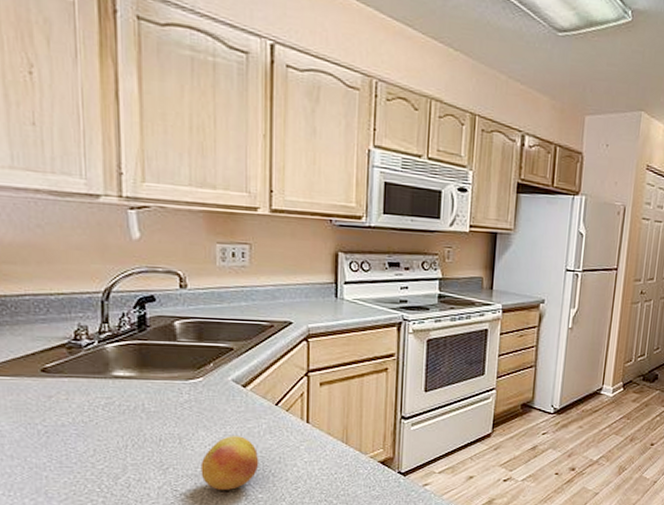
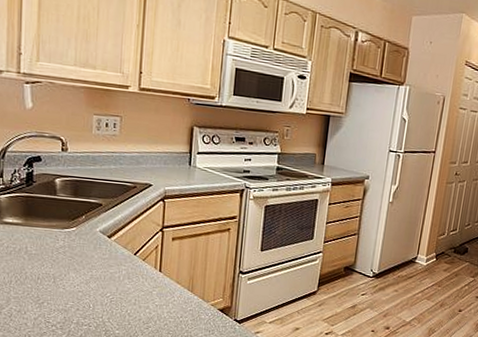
fruit: present [200,436,259,490] -> none [69,278,118,325]

